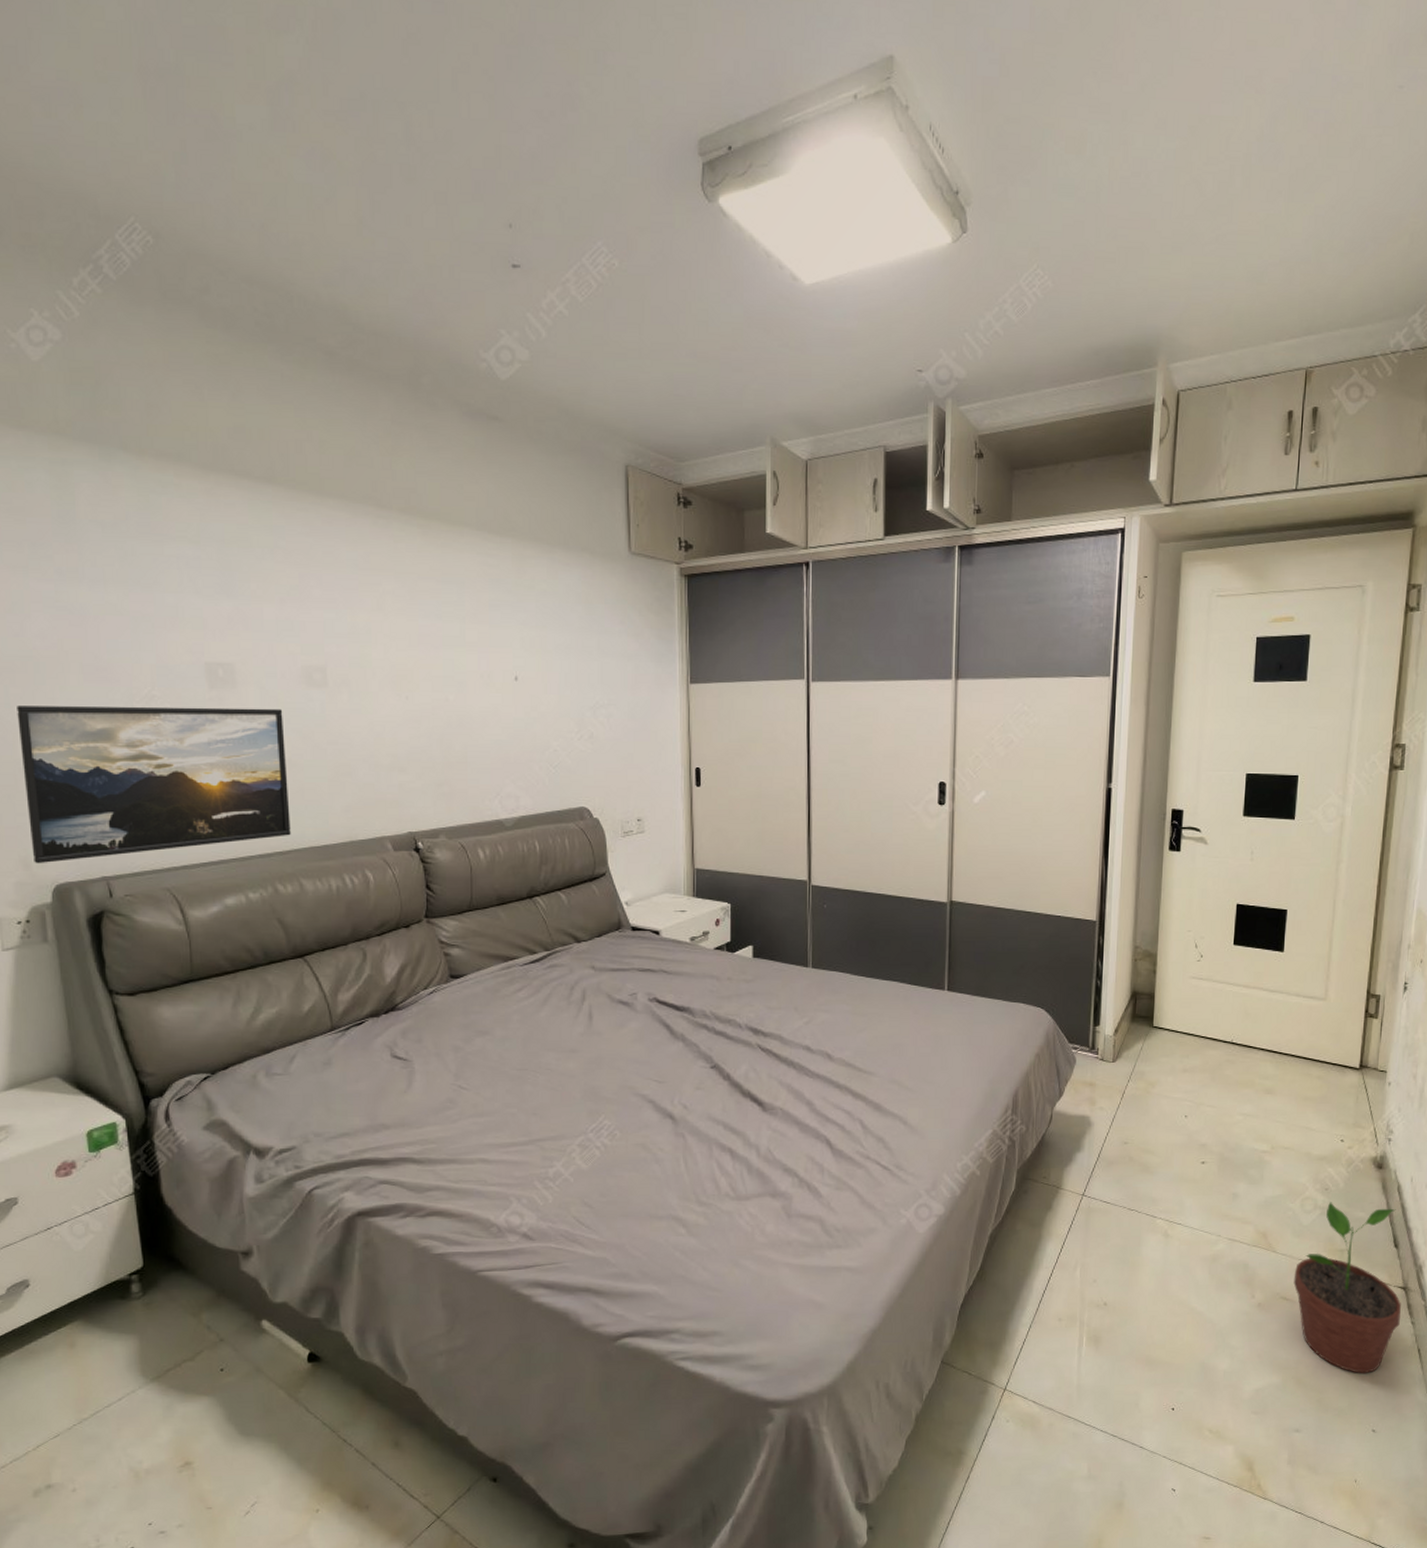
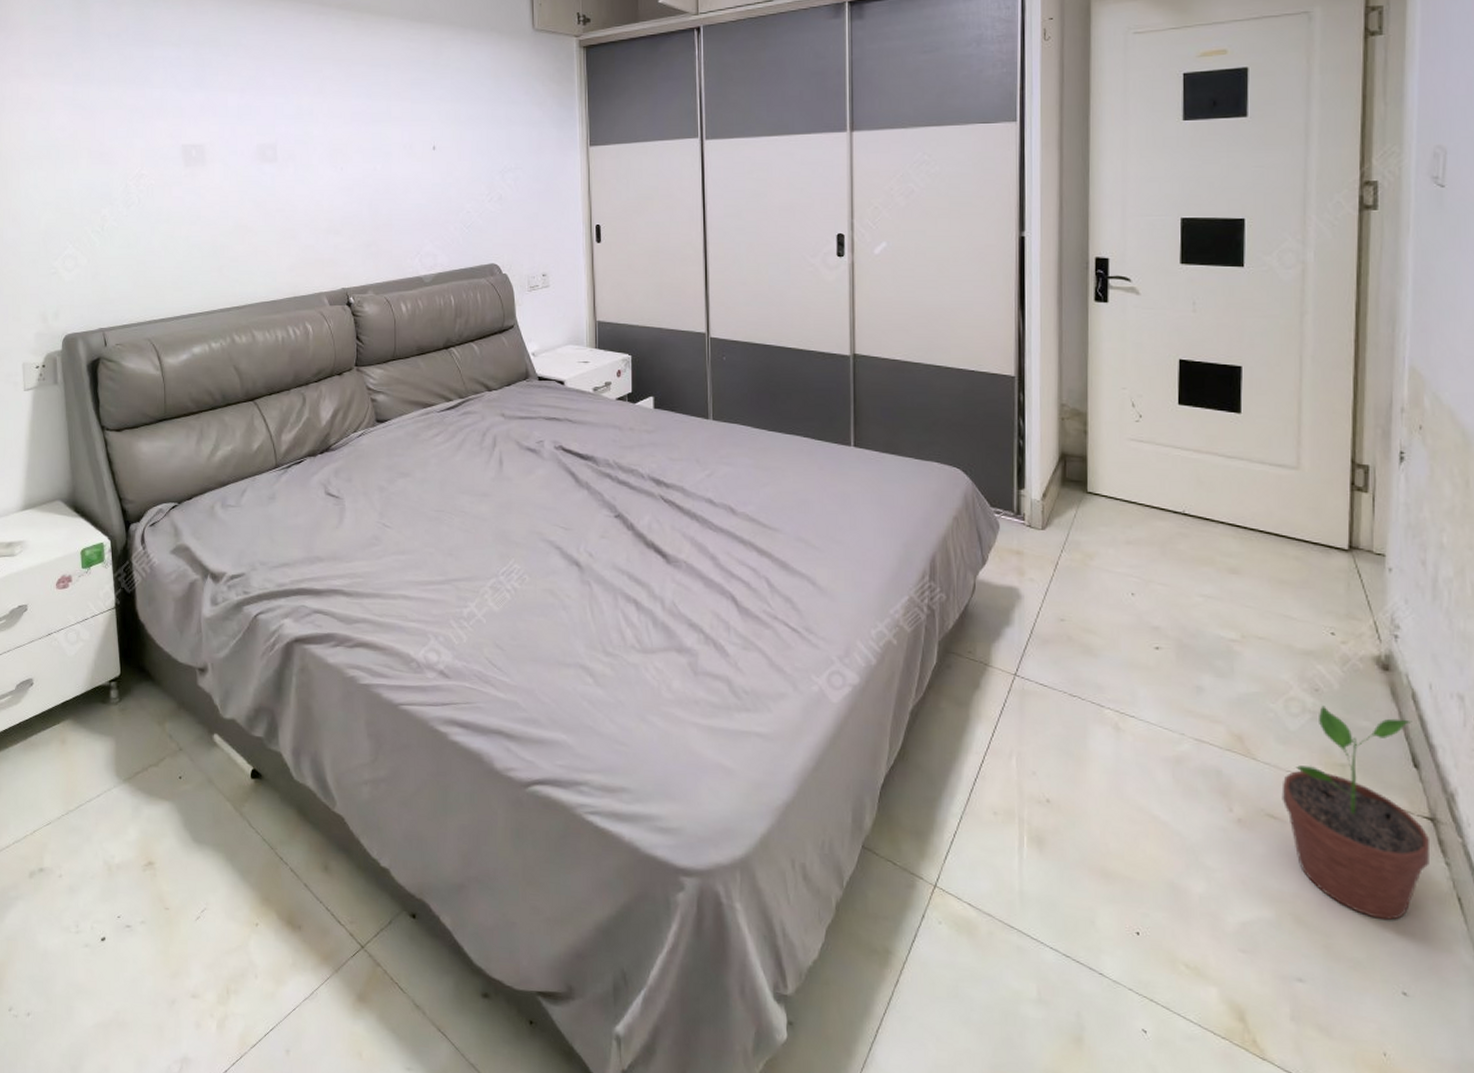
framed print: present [17,706,291,864] -> none [42,182,246,318]

